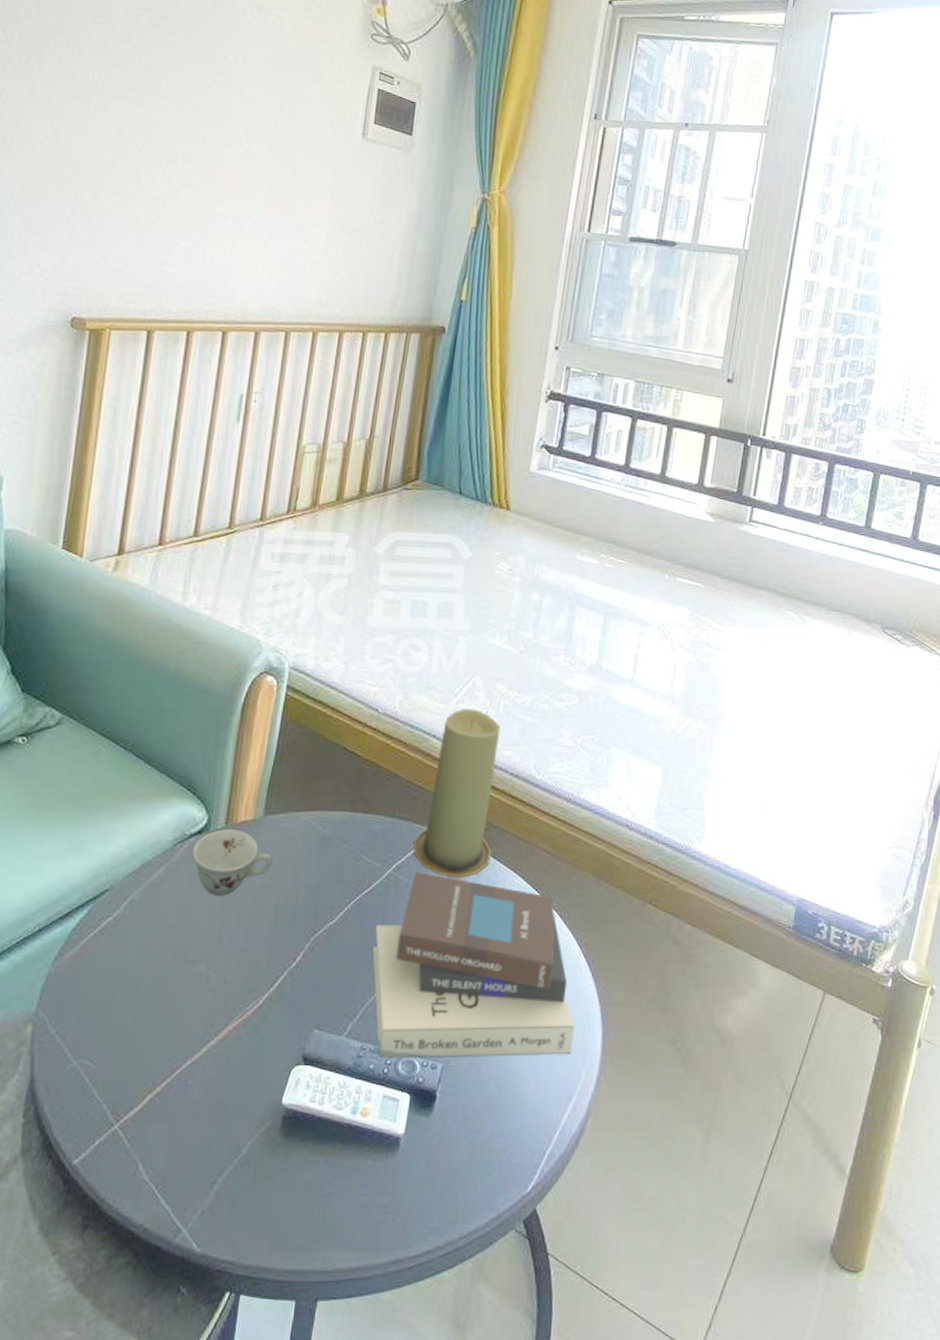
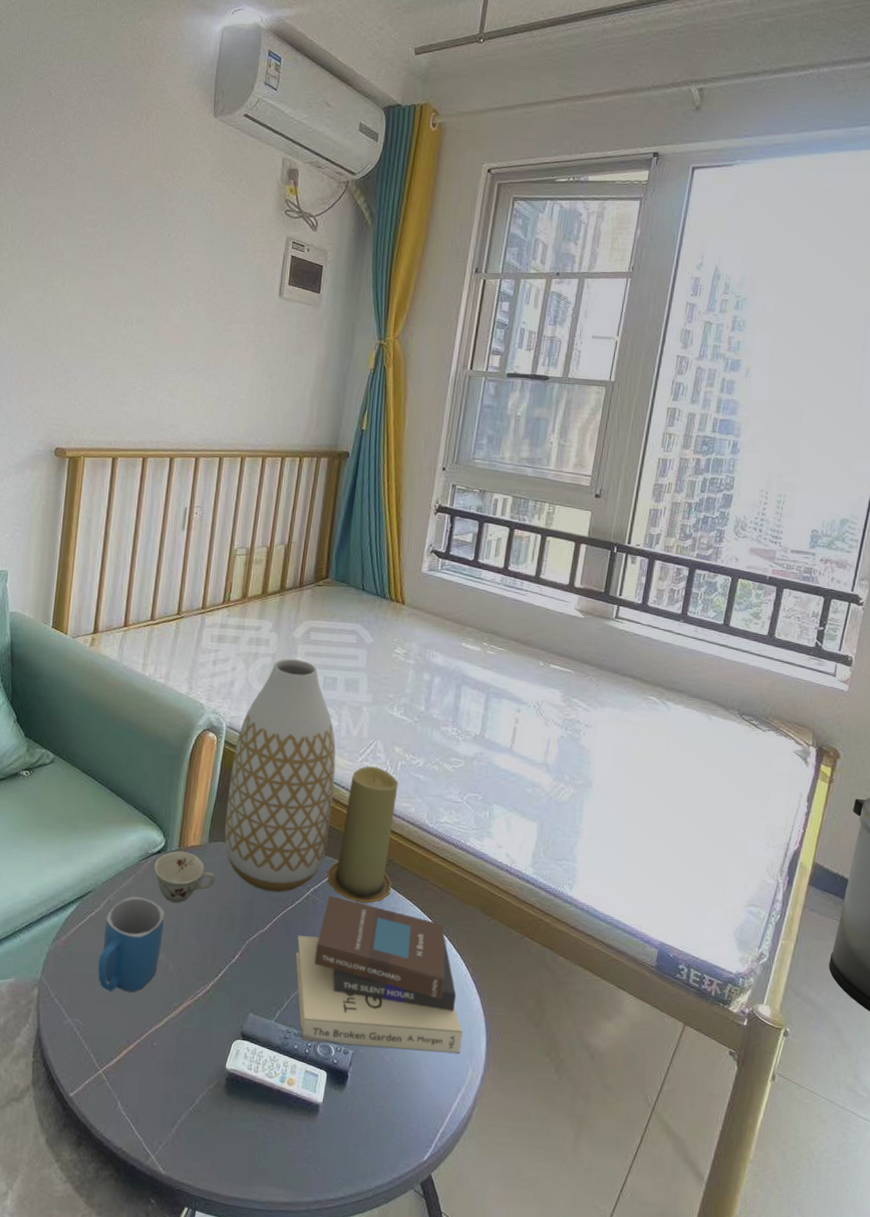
mug: none [115,892,205,1019] -> present [98,896,164,993]
vase: none [284,579,426,873] -> present [224,658,336,892]

